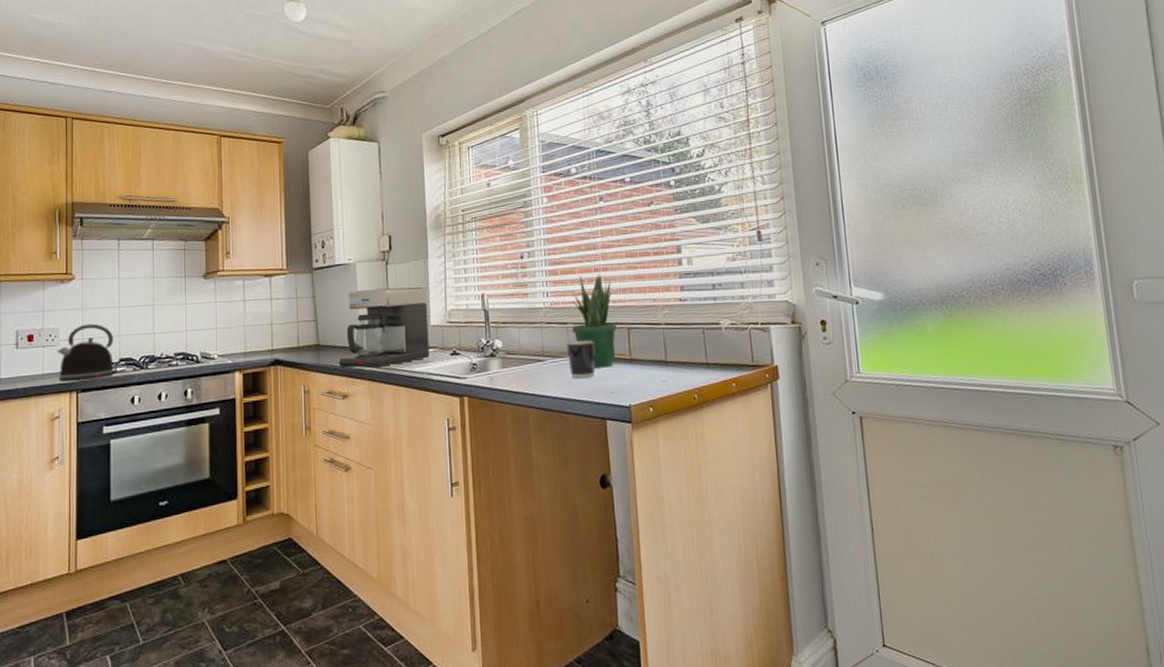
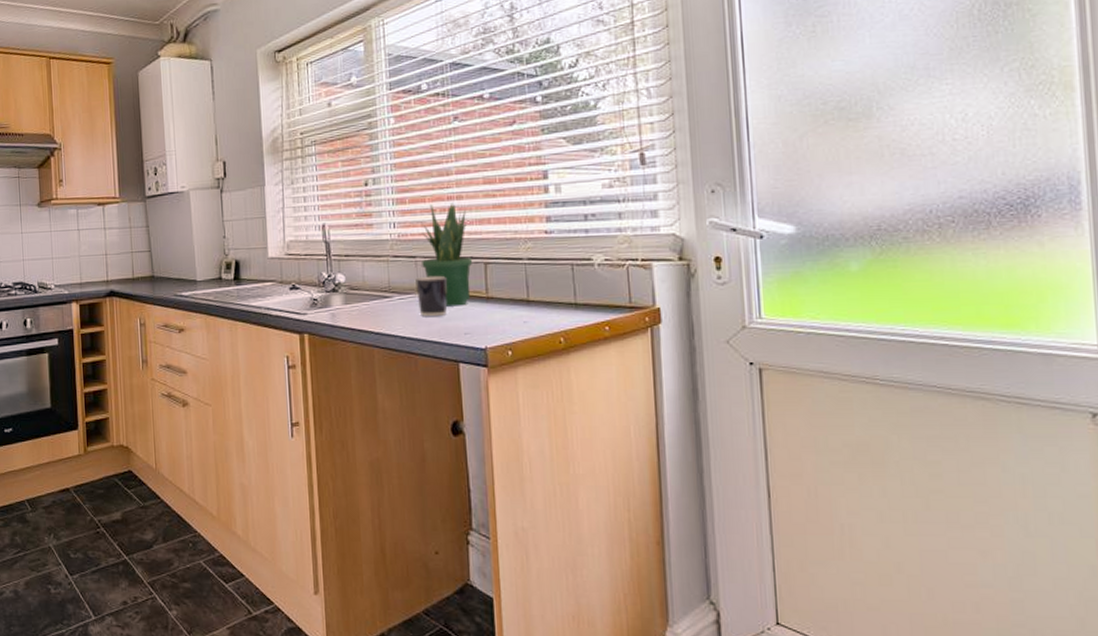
coffee maker: present [339,286,430,368] -> none [175,216,268,301]

